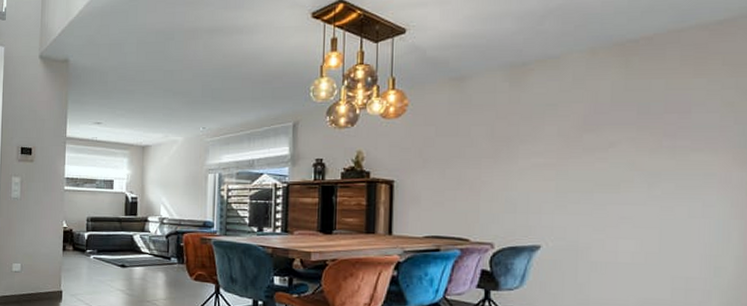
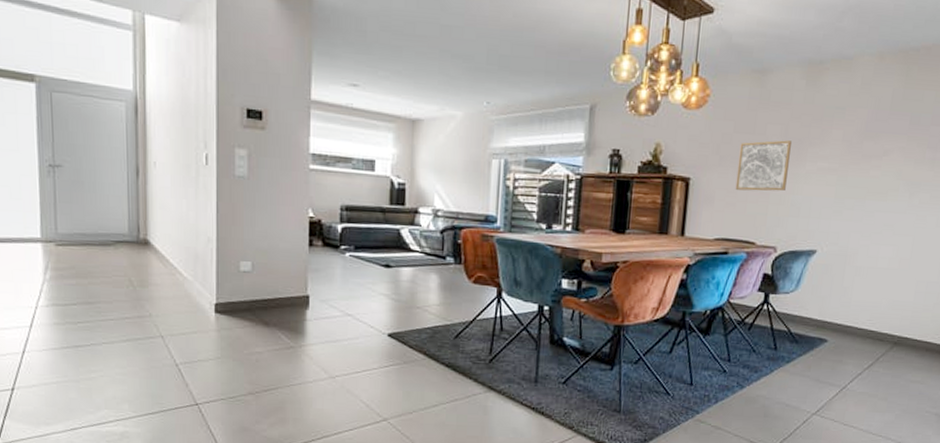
wall art: none [442,140,499,190] -> present [735,140,792,192]

